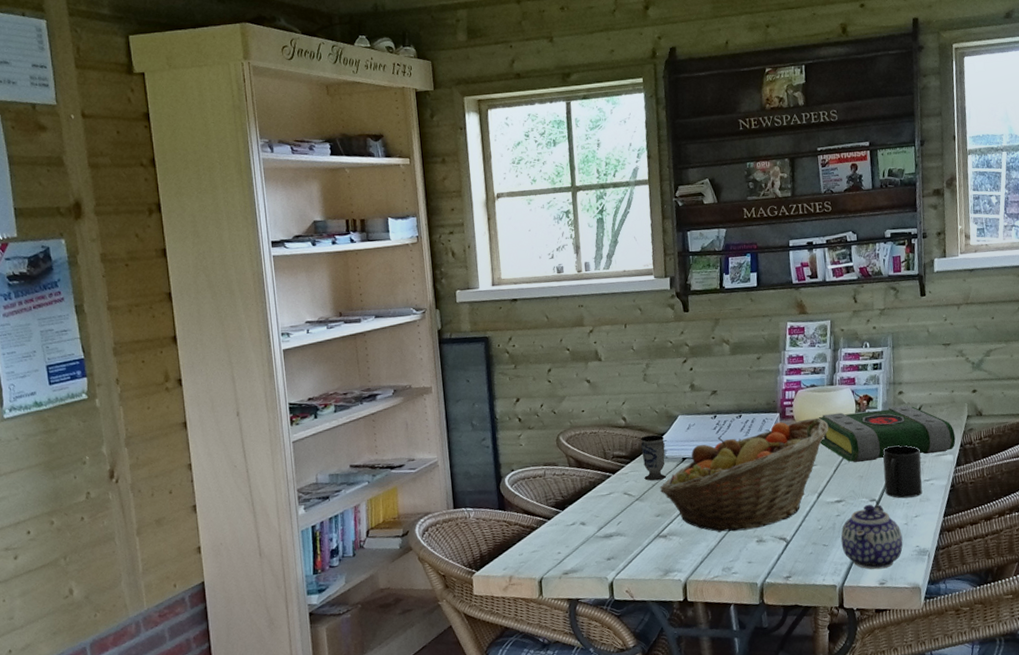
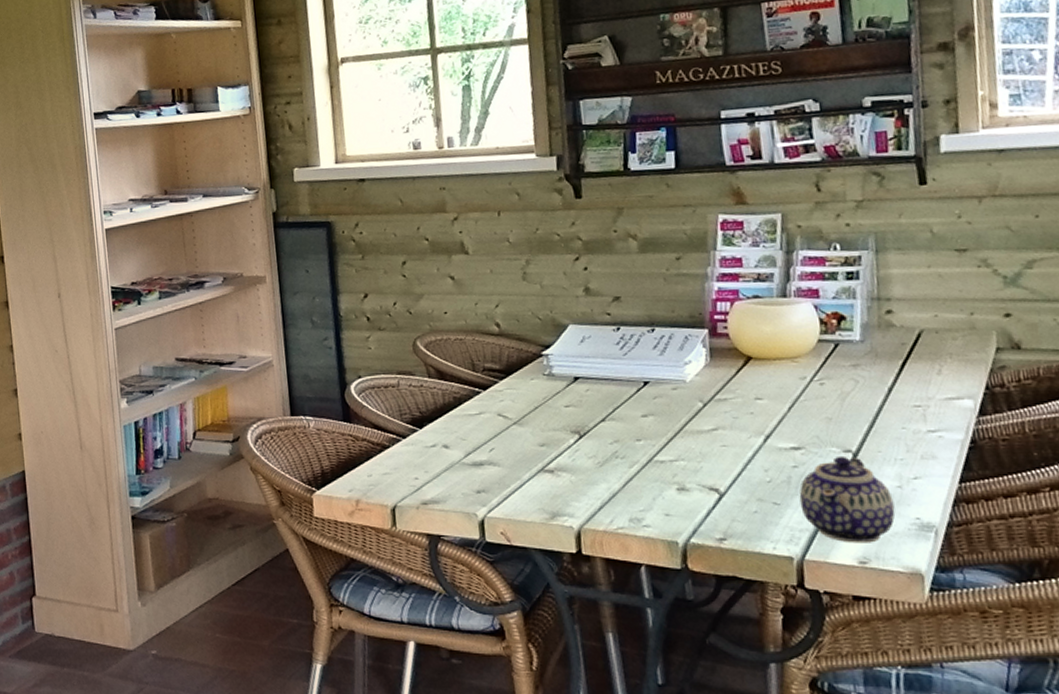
cup: present [640,434,667,481] -> none [519,346,554,403]
fruit basket: present [660,417,829,533] -> none [545,338,781,474]
book: present [818,405,956,462] -> none [764,328,978,400]
mug: present [882,445,923,499] -> none [862,381,925,453]

